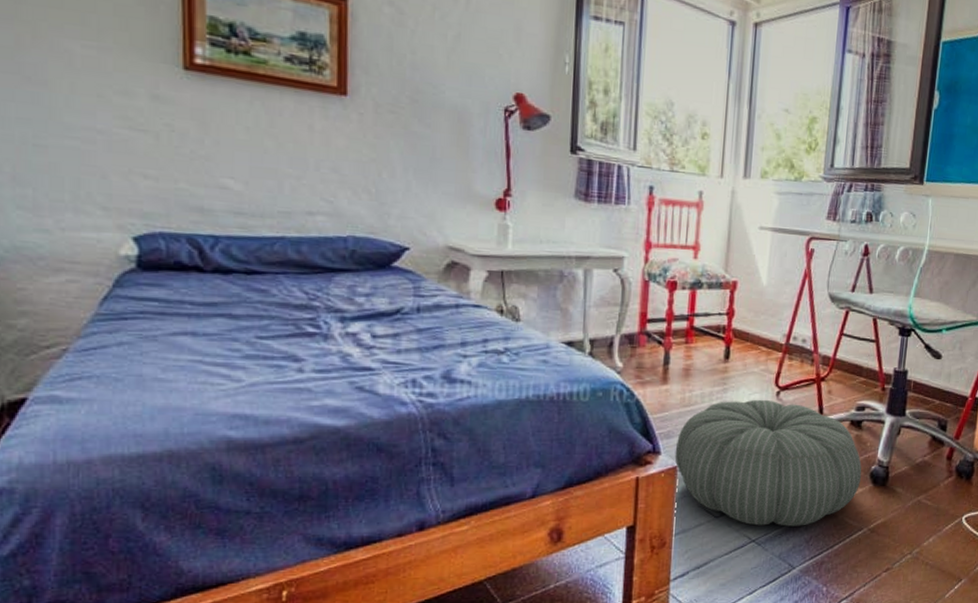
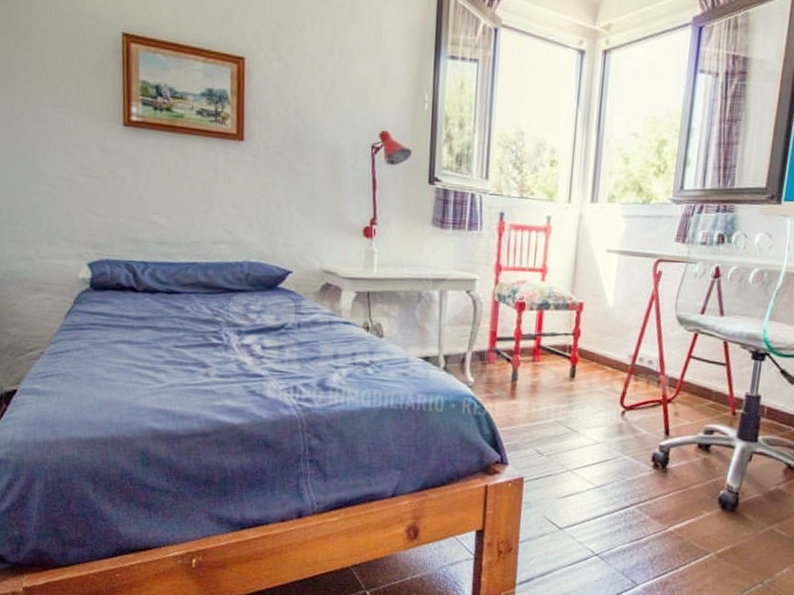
pouf: present [674,399,862,527] -> none [521,417,710,545]

